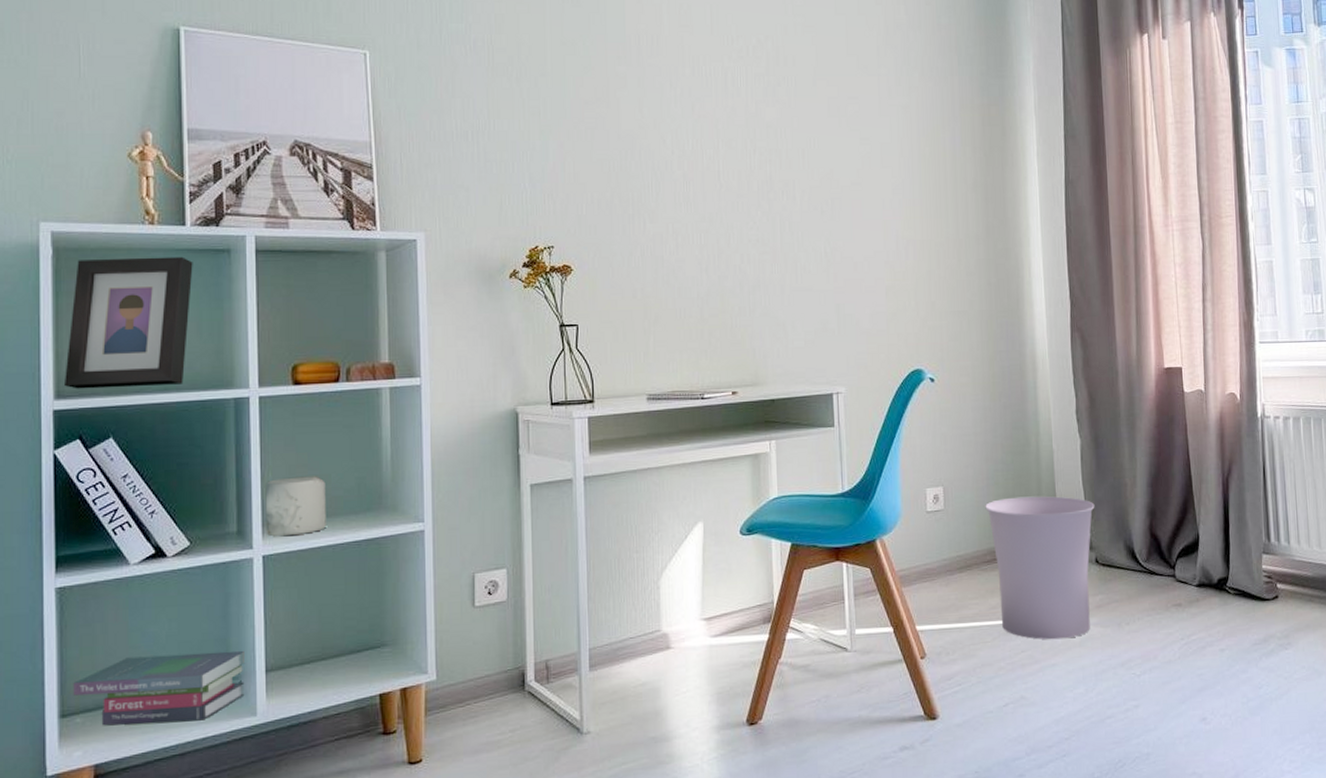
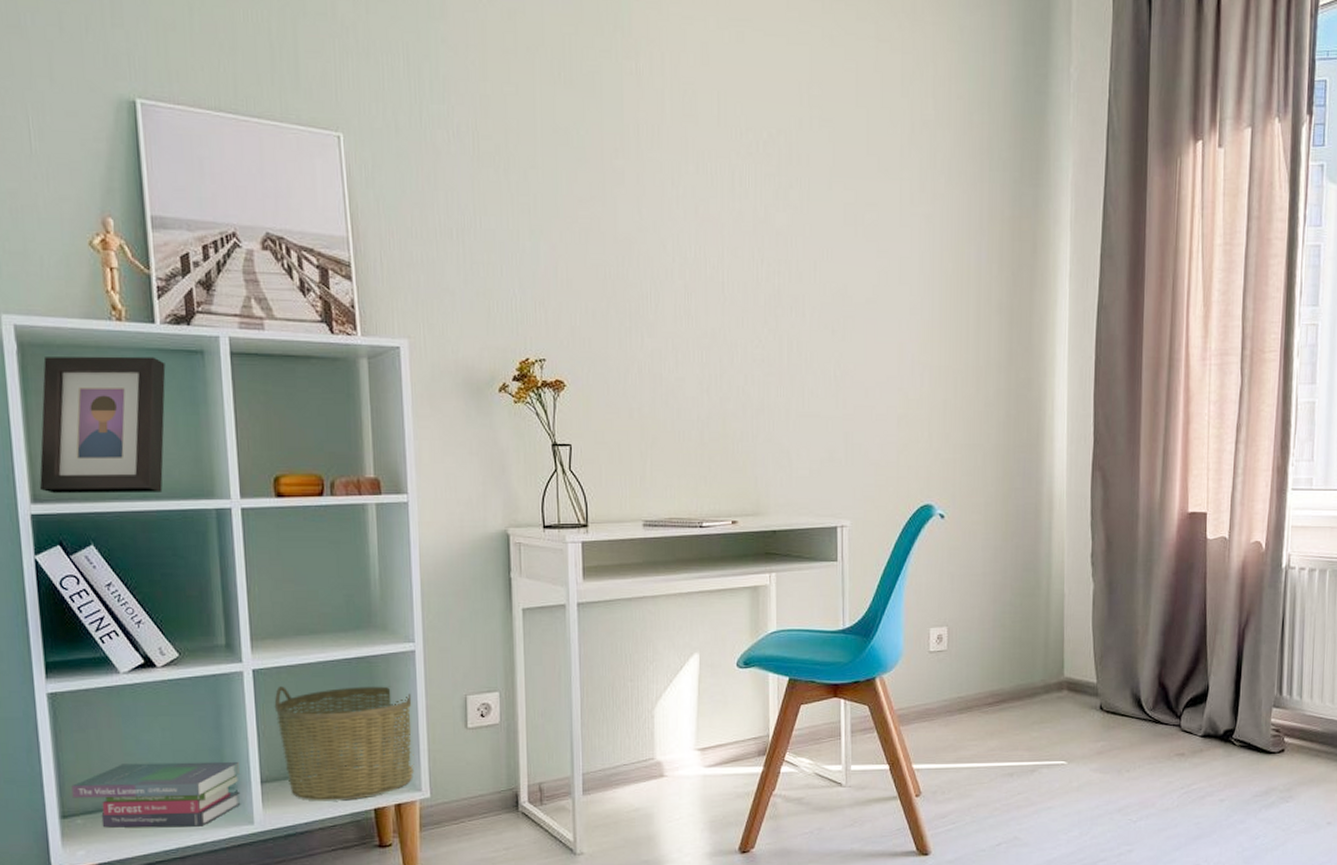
candle: present [265,476,326,537] -> none [252,592,315,651]
basket: none [282,567,421,689] -> present [274,686,415,802]
waste bin: present [985,496,1095,640] -> none [990,640,1104,784]

